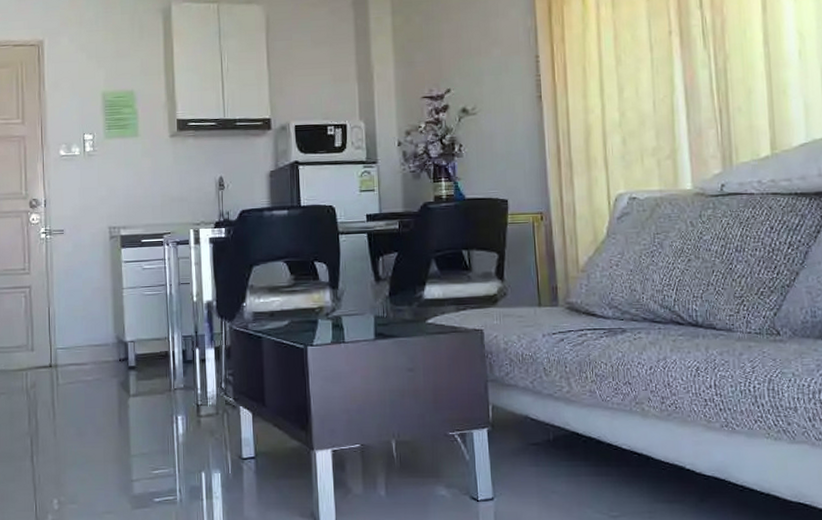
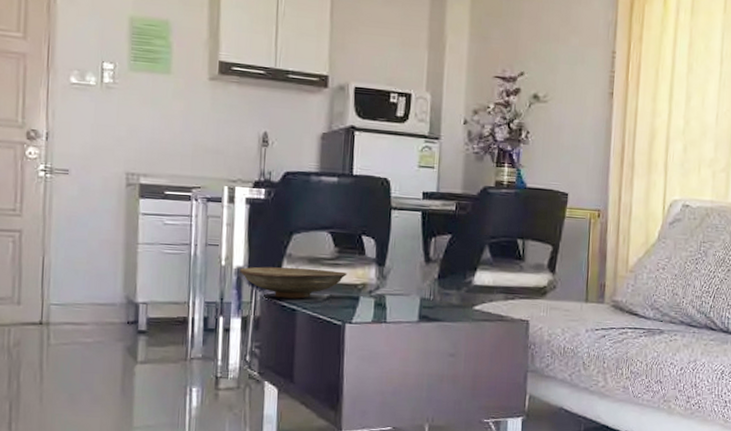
decorative bowl: none [210,297,305,327] -> present [240,266,347,299]

